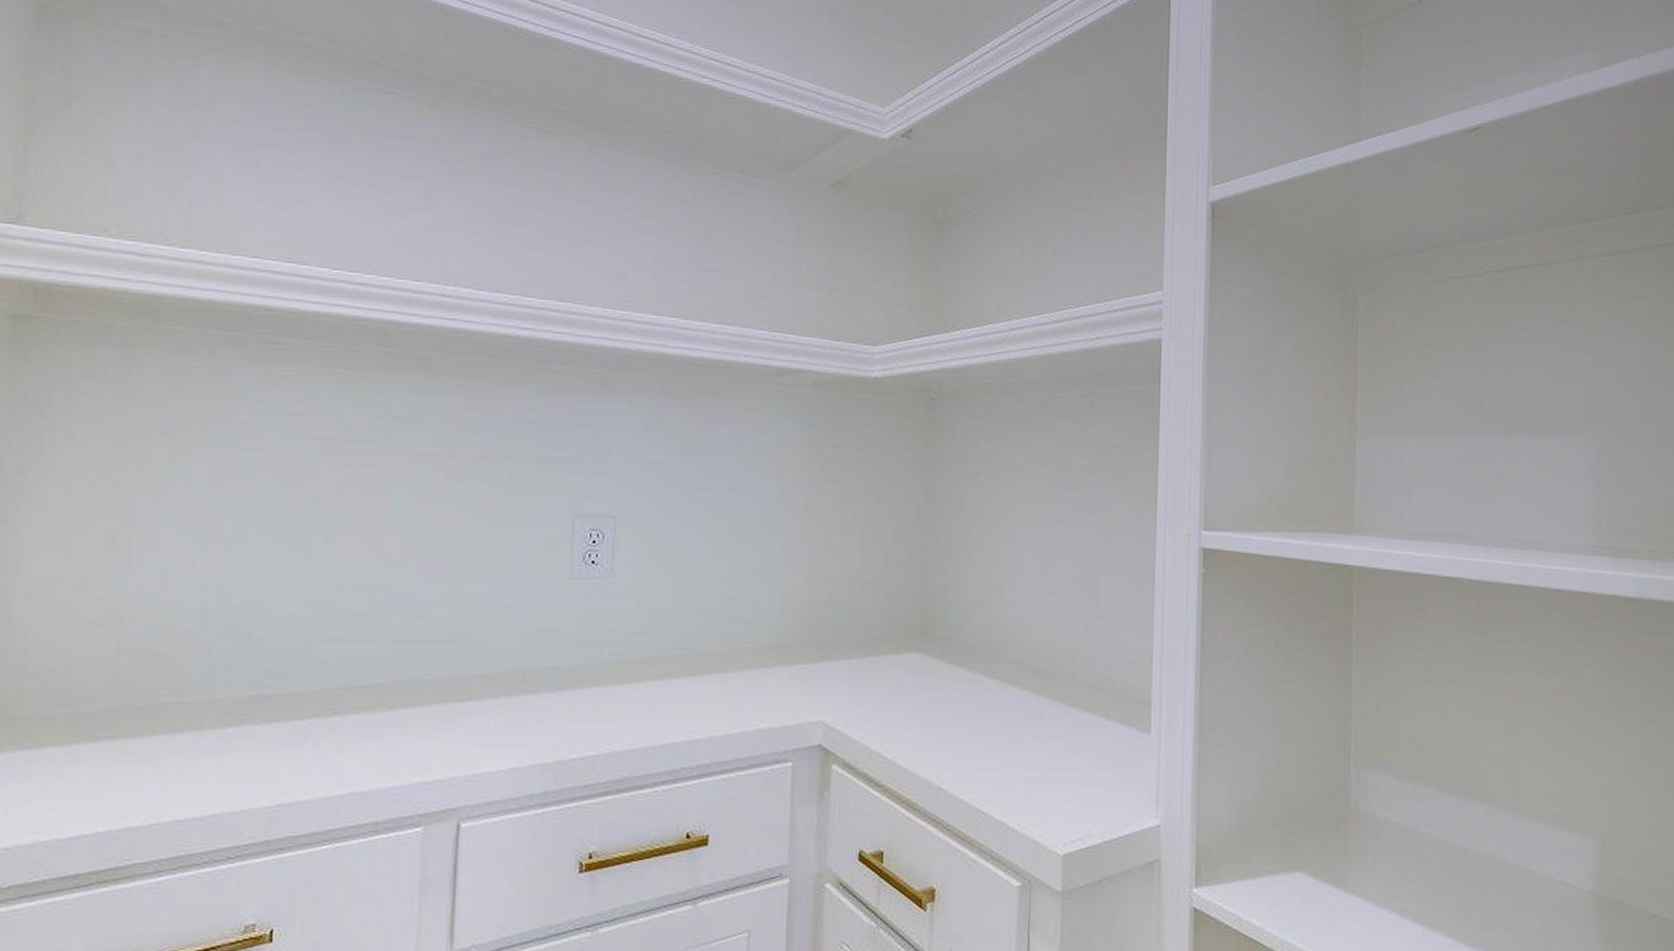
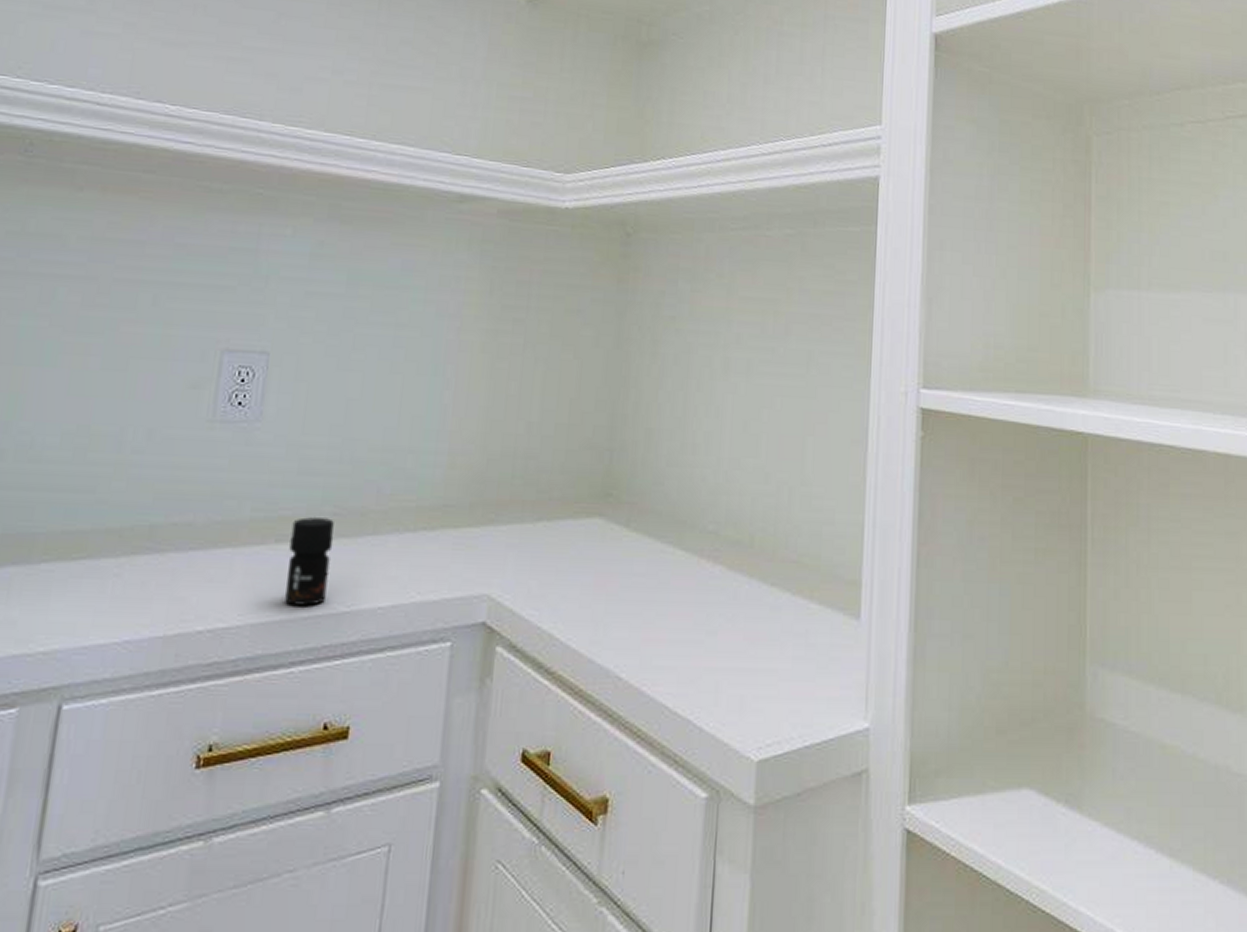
jar: none [645,659,684,735] -> present [285,517,334,606]

